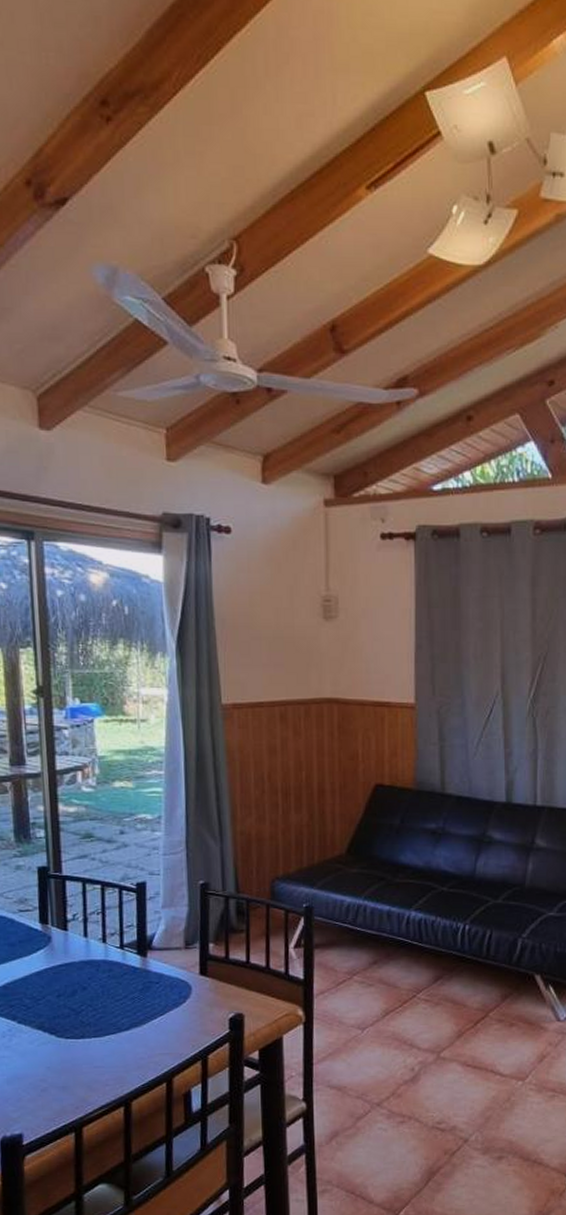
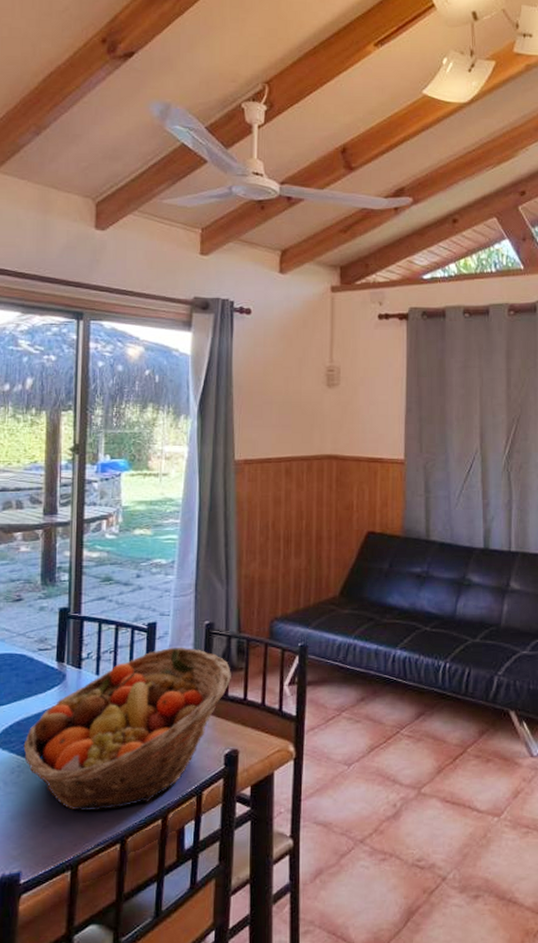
fruit basket: none [12,908,232,1074] -> present [23,647,231,811]

